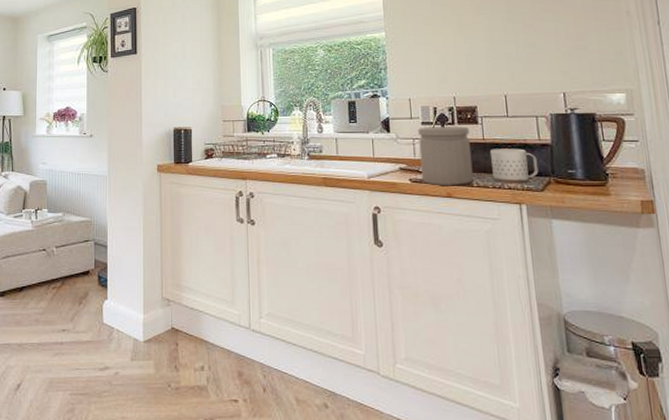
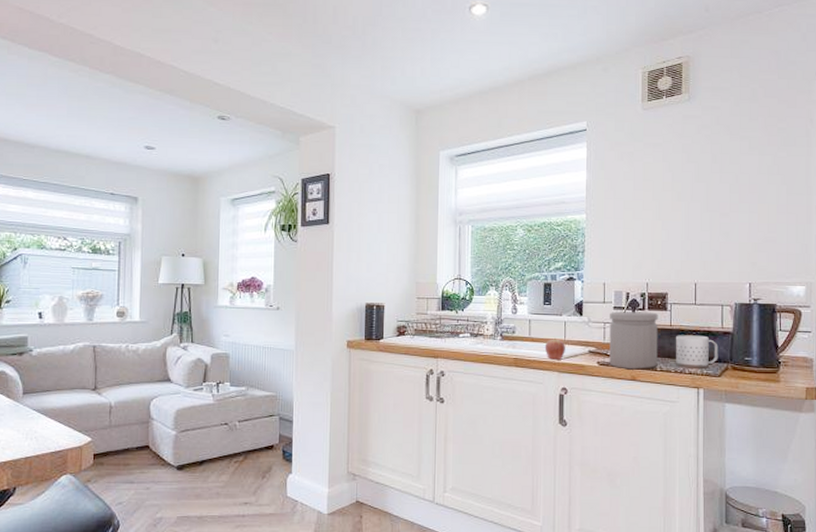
fruit: none [353,155,375,179] -> present [544,337,565,361]

